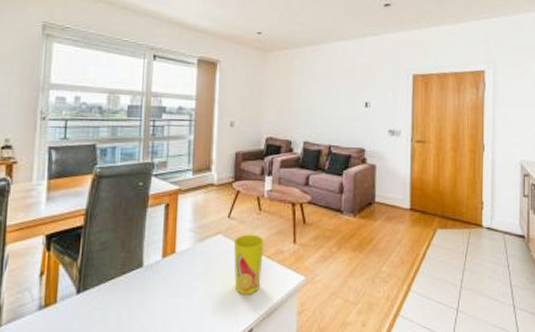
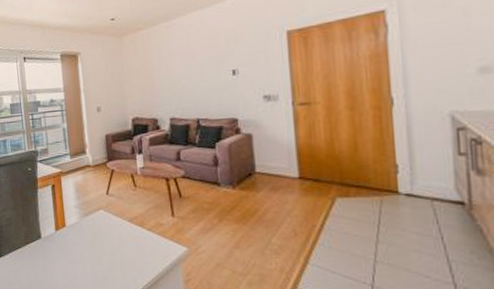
cup: present [233,234,264,295] -> none [114,209,145,264]

